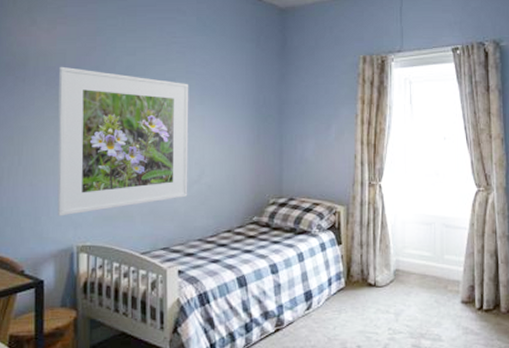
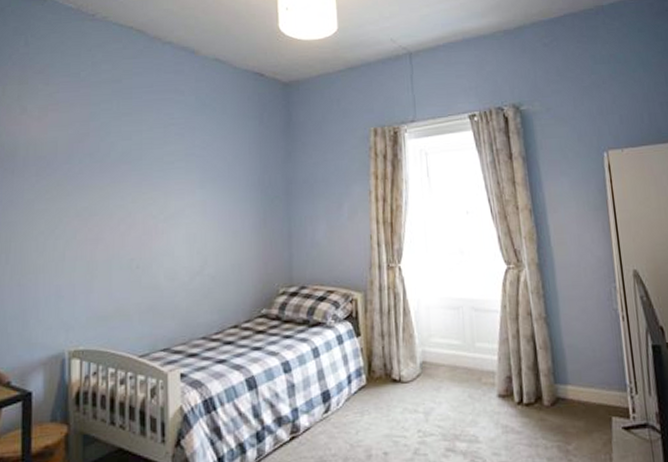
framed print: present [57,66,189,216] -> none [47,155,190,319]

